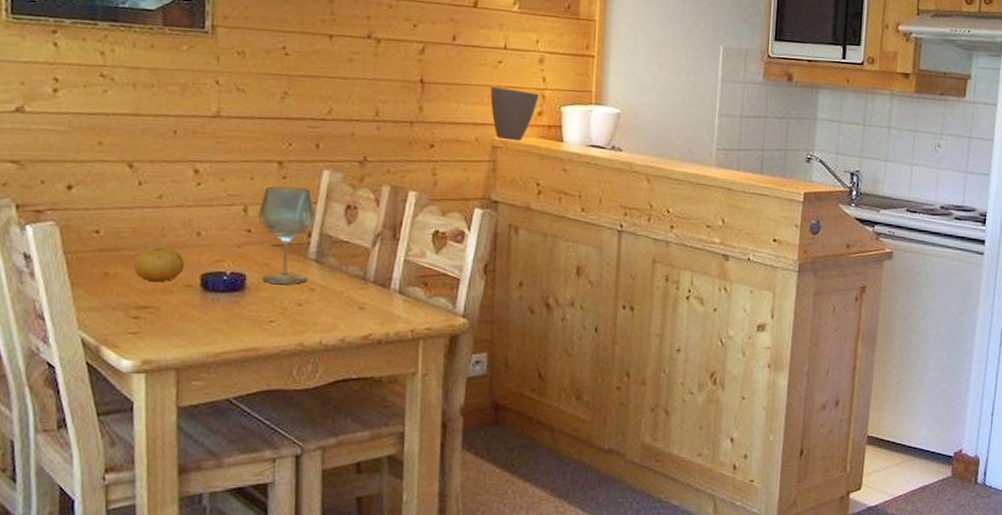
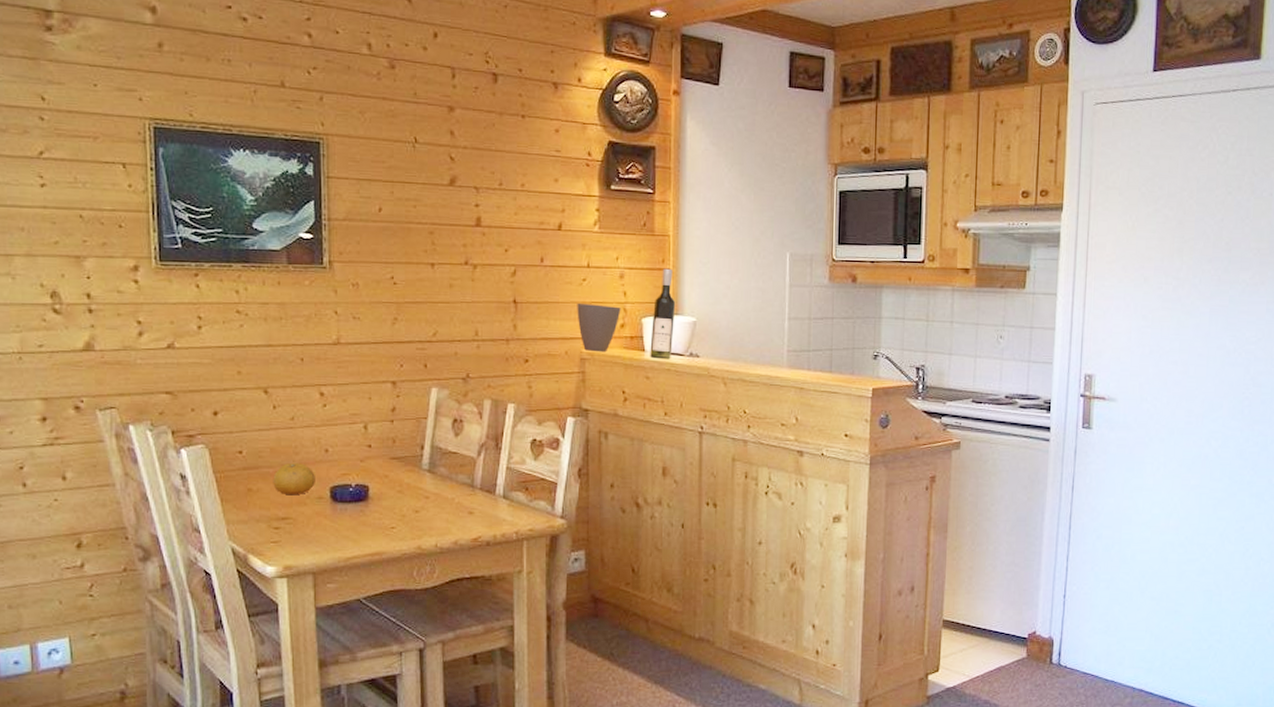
wine glass: present [258,186,316,285] -> none [377,405,427,494]
bottle: none [568,55,599,152] -> present [650,268,676,360]

